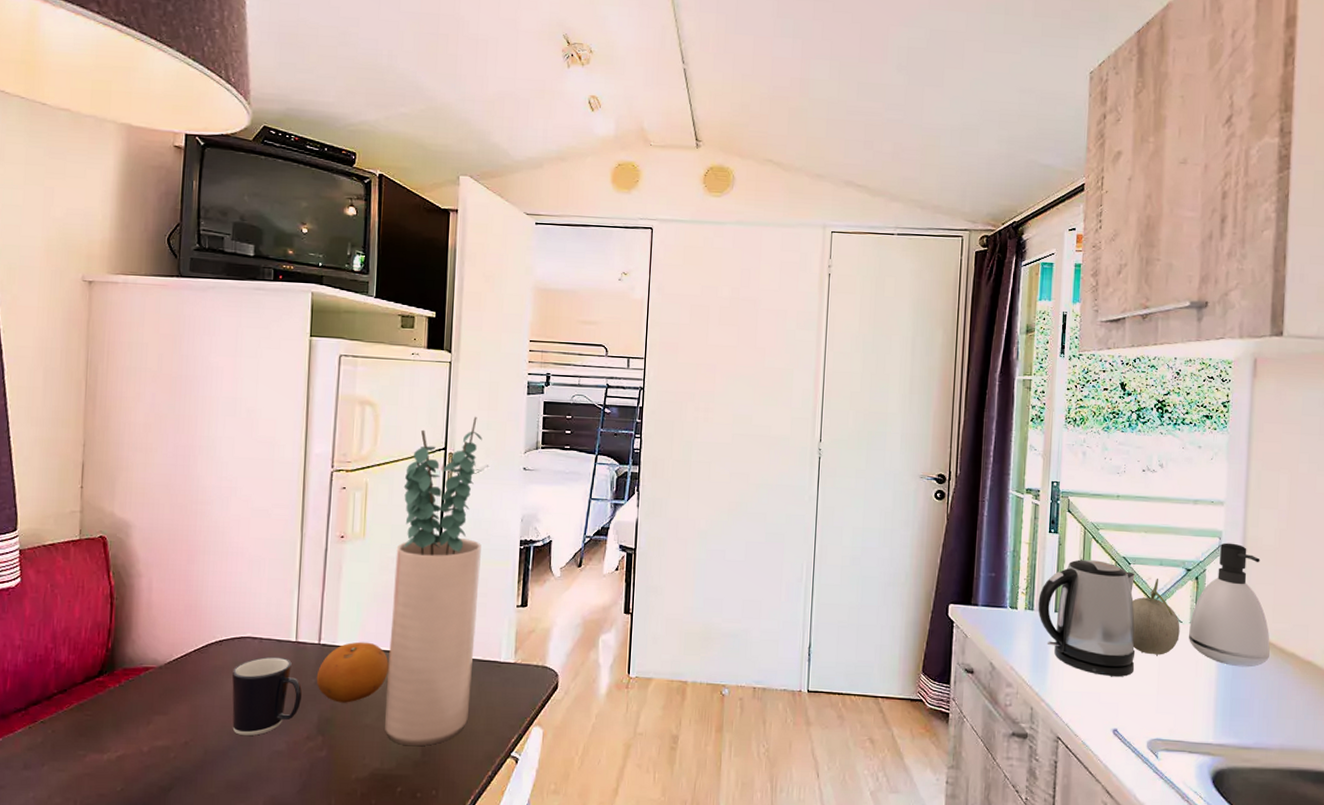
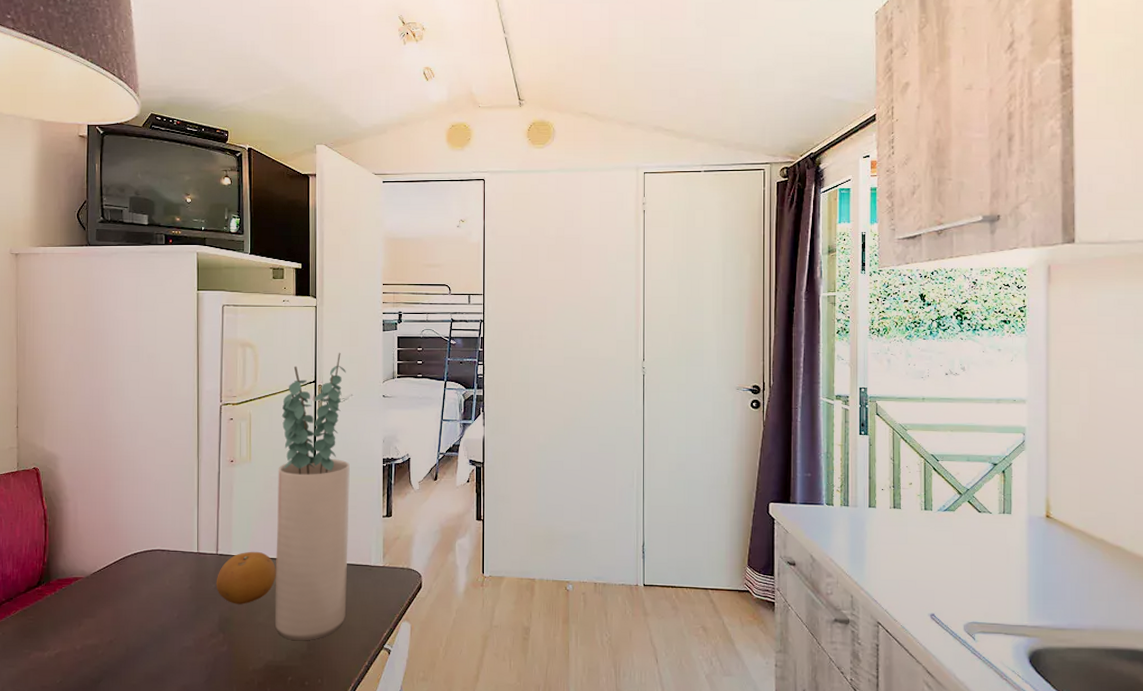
mug: present [231,656,302,736] -> none [146,566,204,634]
kettle: present [1038,559,1136,677] -> none [853,458,948,566]
fruit: present [1132,579,1180,655] -> none [942,473,990,544]
soap dispenser: present [1189,543,1270,668] -> none [999,438,1078,554]

